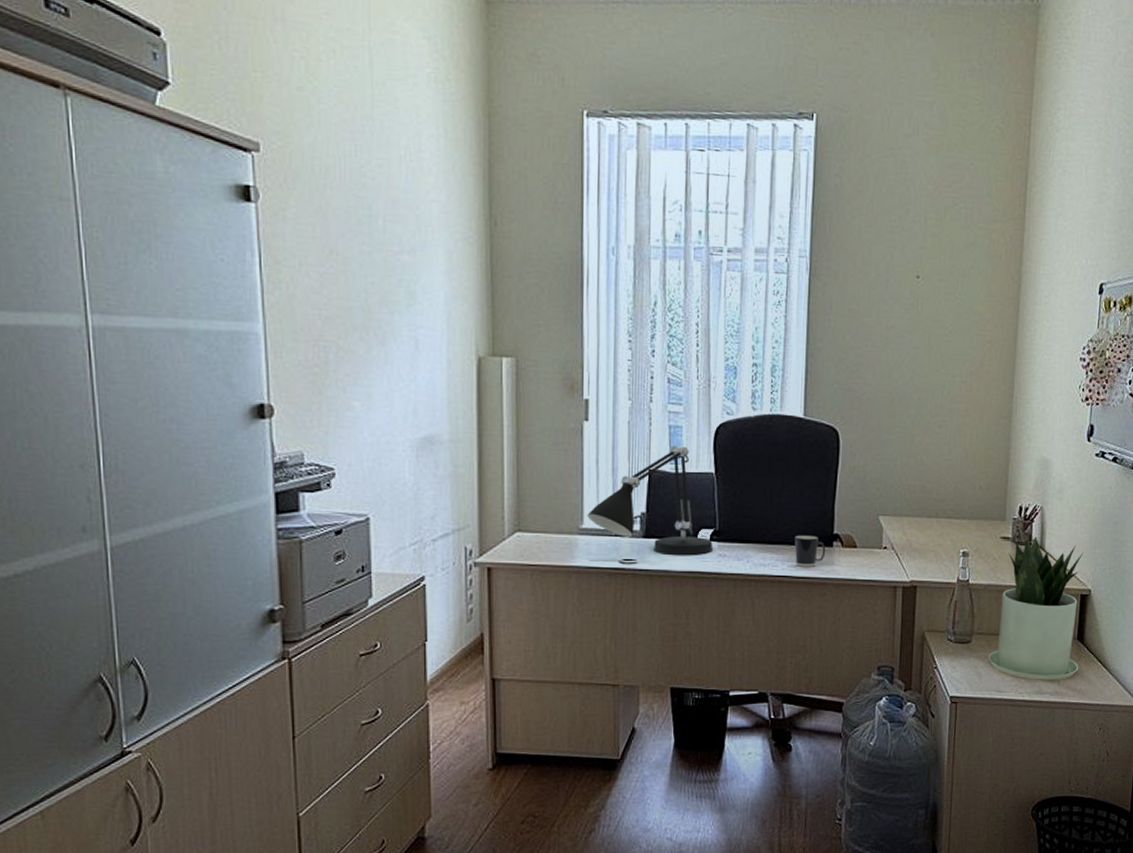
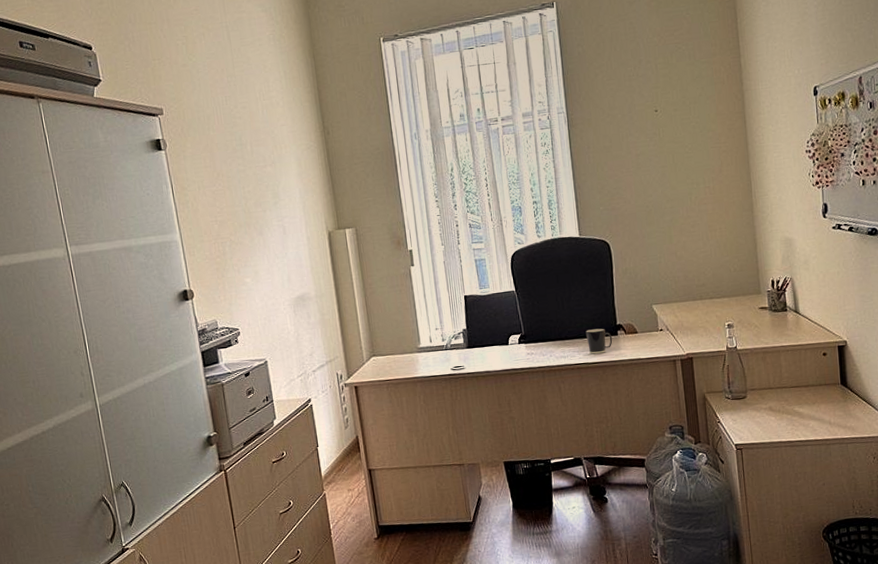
desk lamp: present [587,446,713,556] -> none [422,274,522,359]
planter: present [987,537,1084,680] -> none [763,303,846,423]

